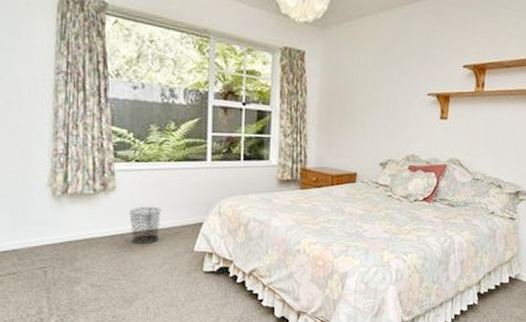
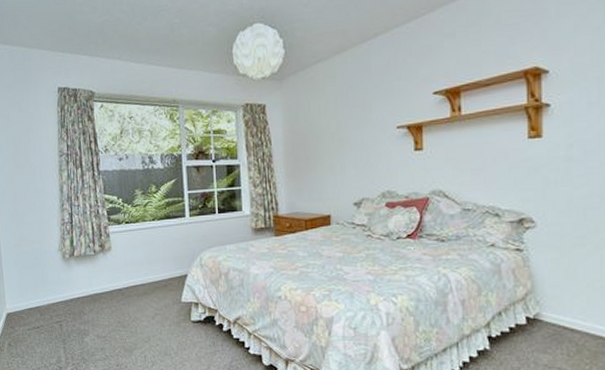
waste bin: present [129,206,162,245] -> none [124,262,151,298]

